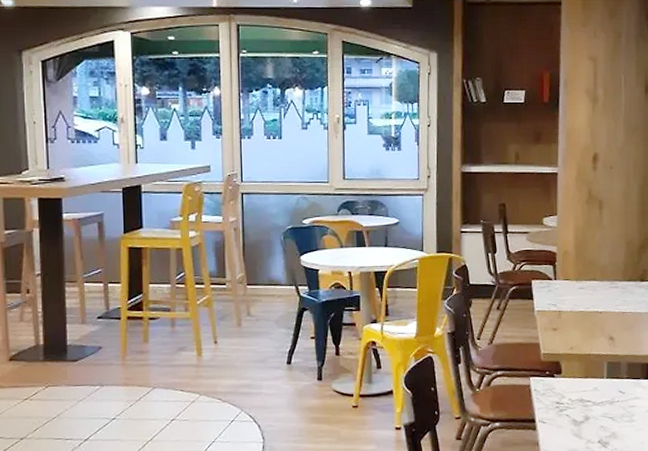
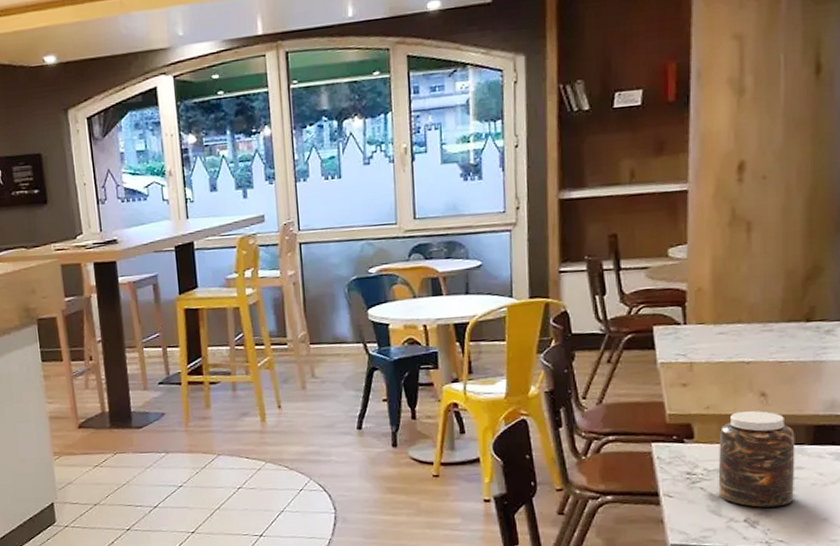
jar: none [579,351,634,431] -> present [718,411,795,508]

